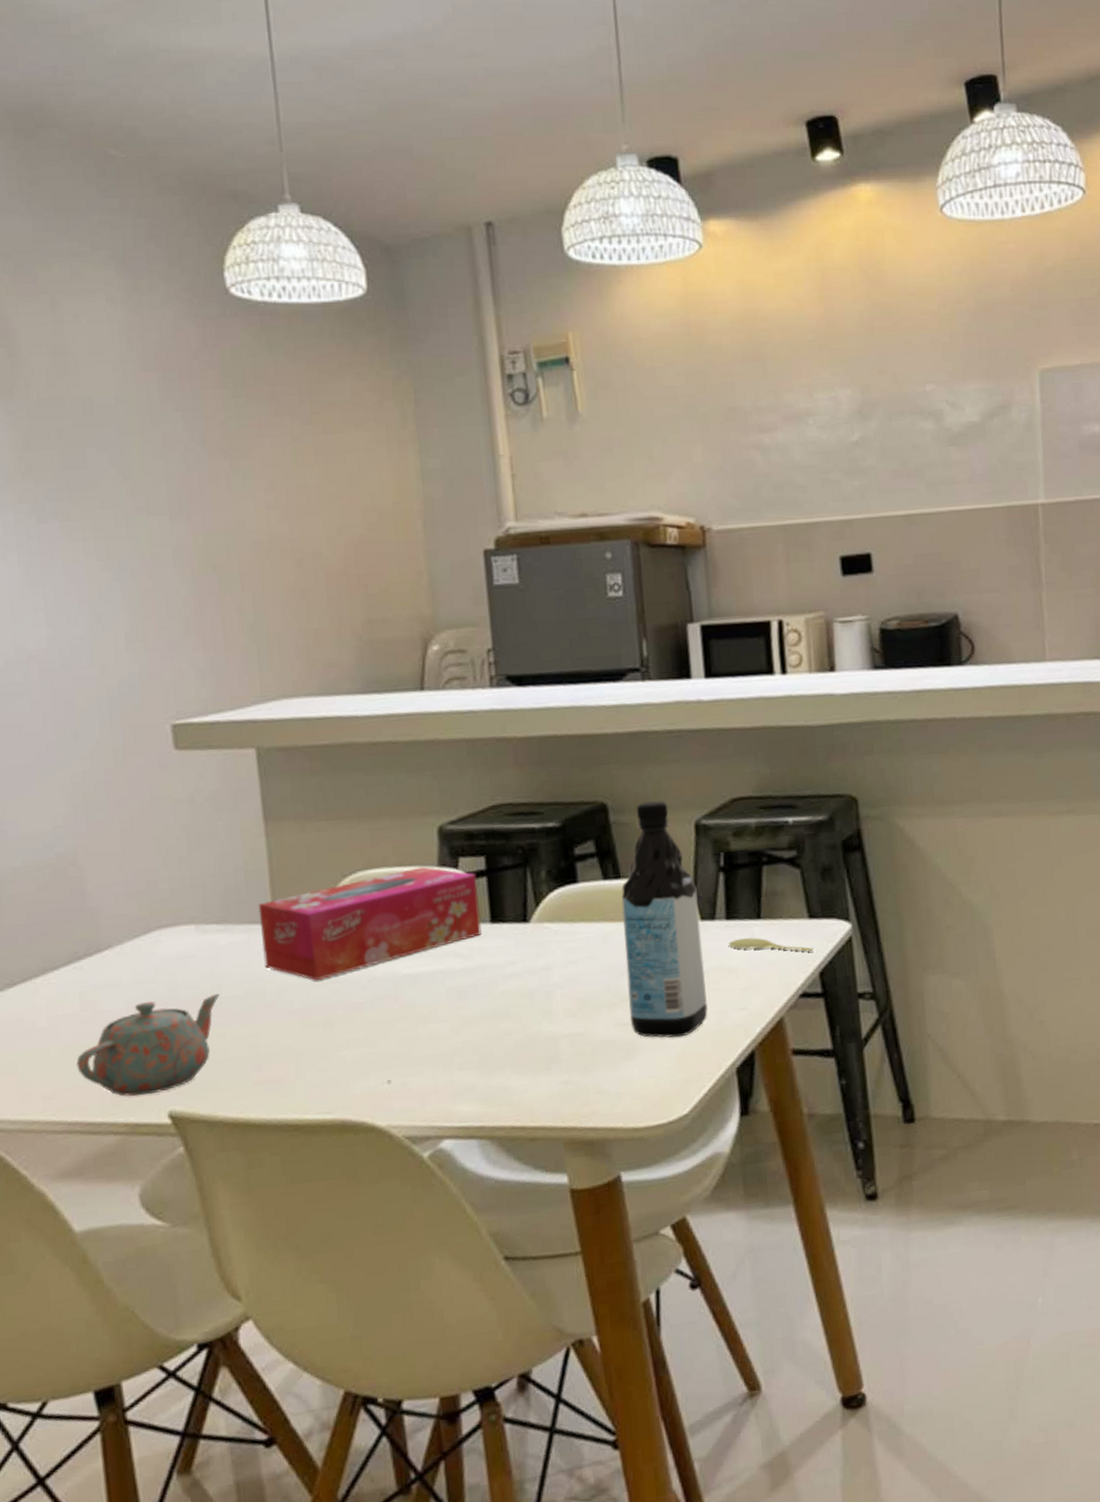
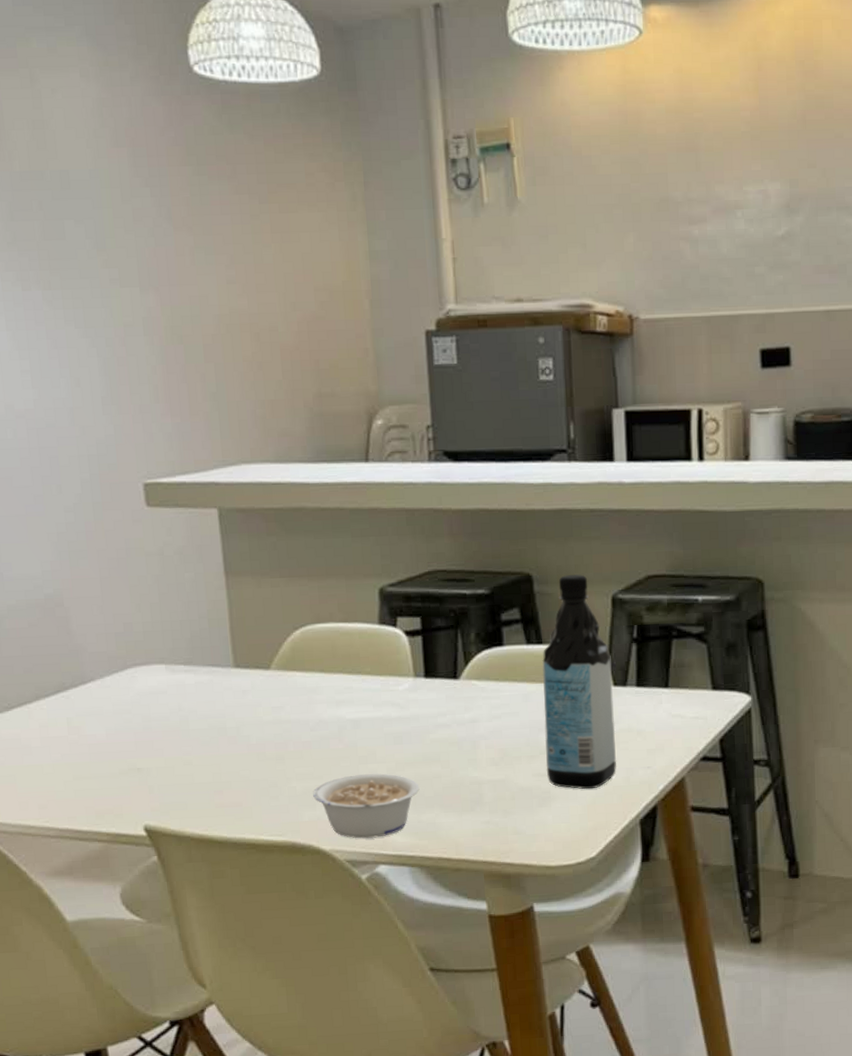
teapot: present [76,993,220,1097] -> none [65,726,187,811]
tissue box: present [258,866,482,981] -> none [220,623,416,720]
legume: none [365,1034,488,1111] -> present [313,773,420,839]
spoon: present [729,937,814,951] -> none [638,704,715,719]

